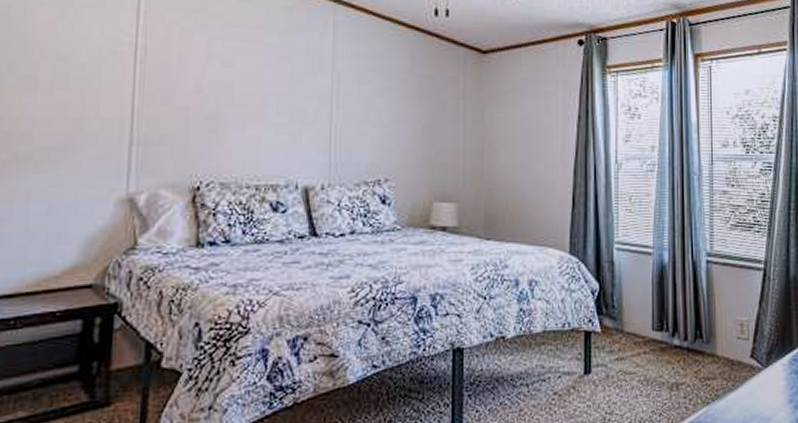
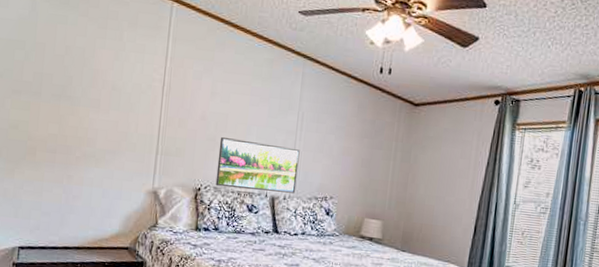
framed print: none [221,114,339,181] -> present [215,137,300,194]

